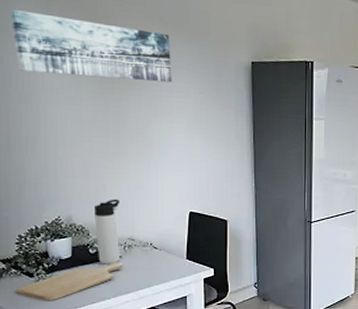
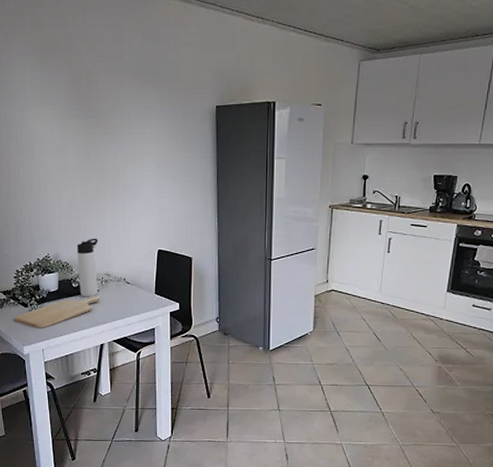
wall art: present [10,9,172,83] -> none [12,72,144,130]

